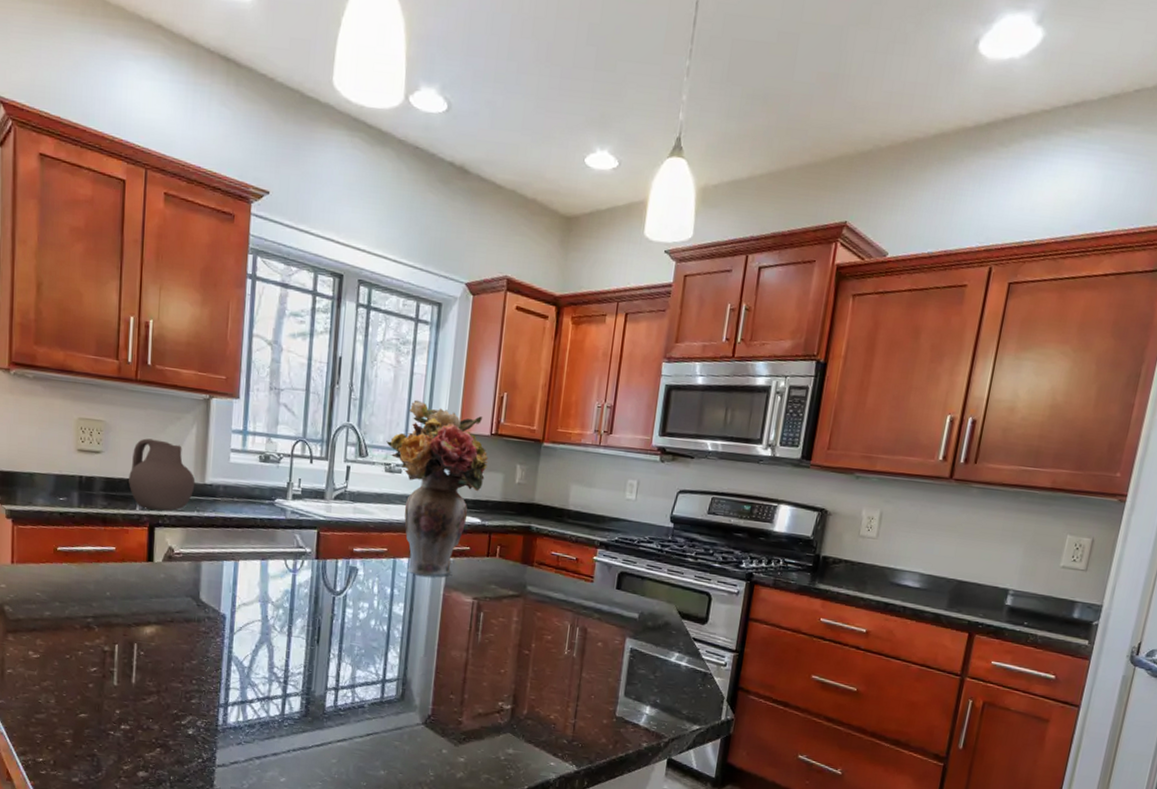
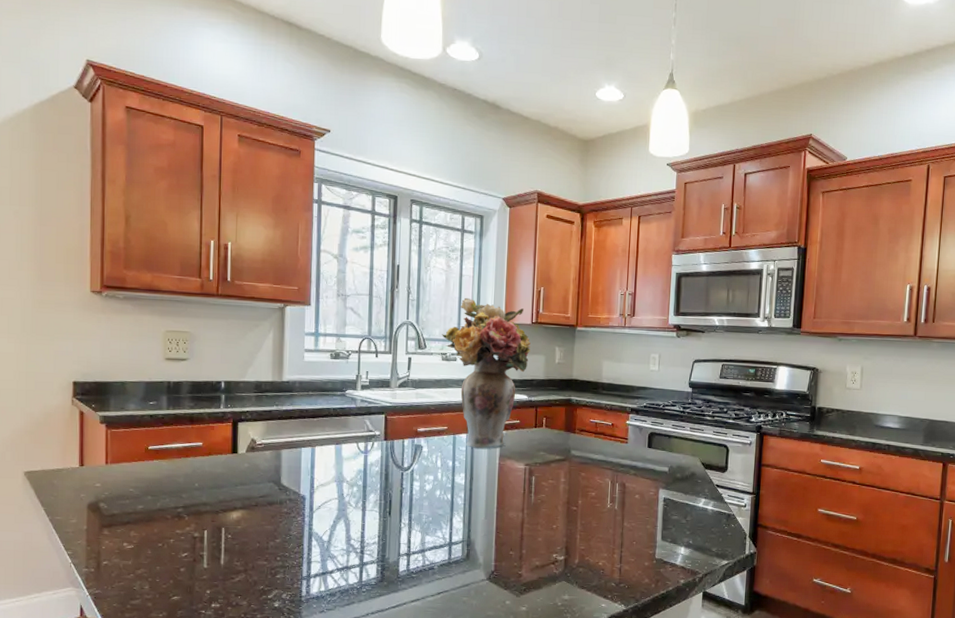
ceramic pitcher: present [129,438,196,511] -> none [213,345,274,407]

